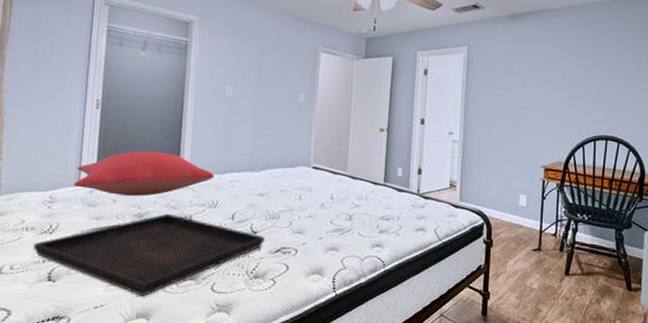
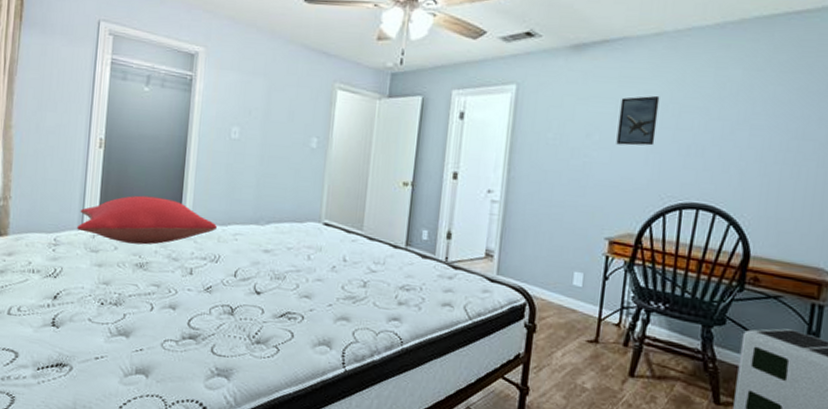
serving tray: present [32,213,265,297] -> none [38,265,269,352]
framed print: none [545,54,575,93] -> present [616,95,660,146]

